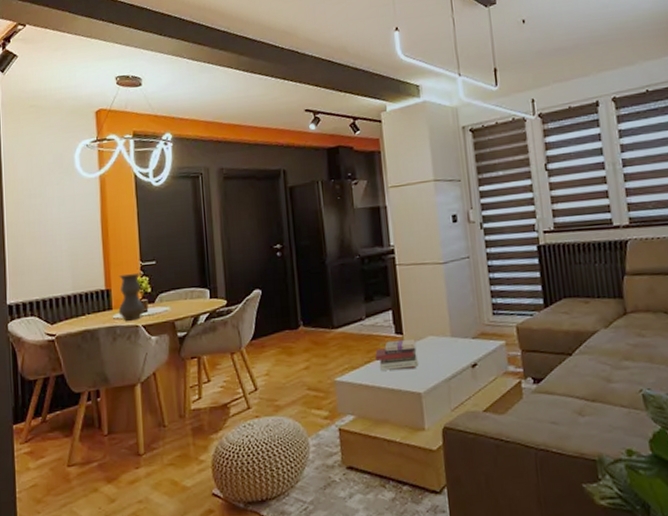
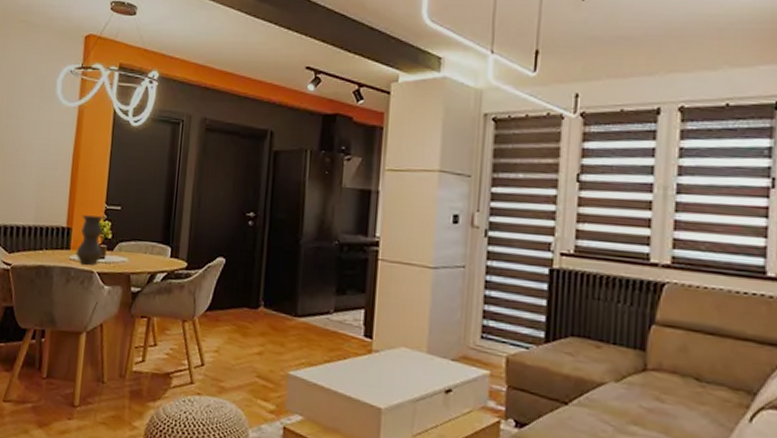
books: present [375,338,419,371] -> none [337,342,386,381]

